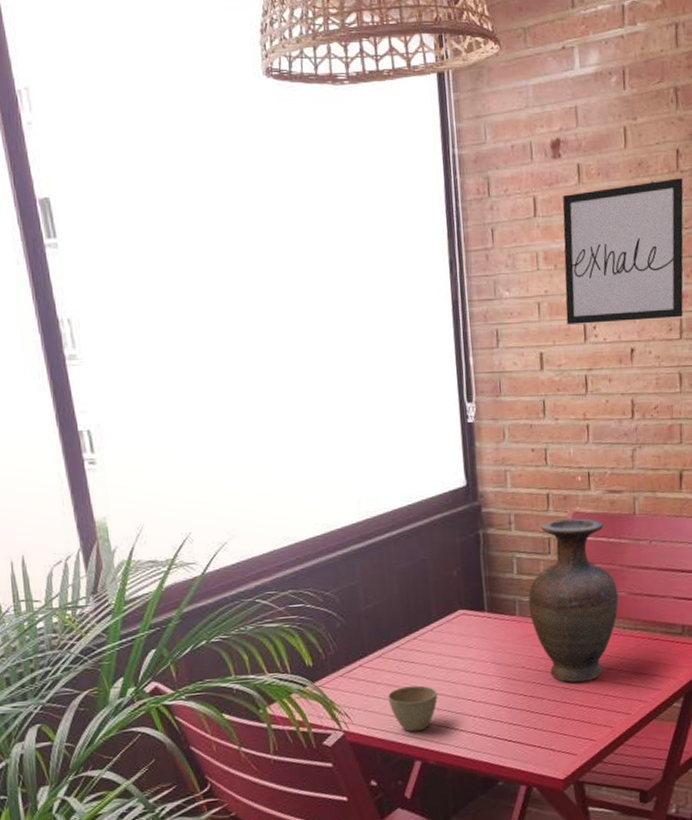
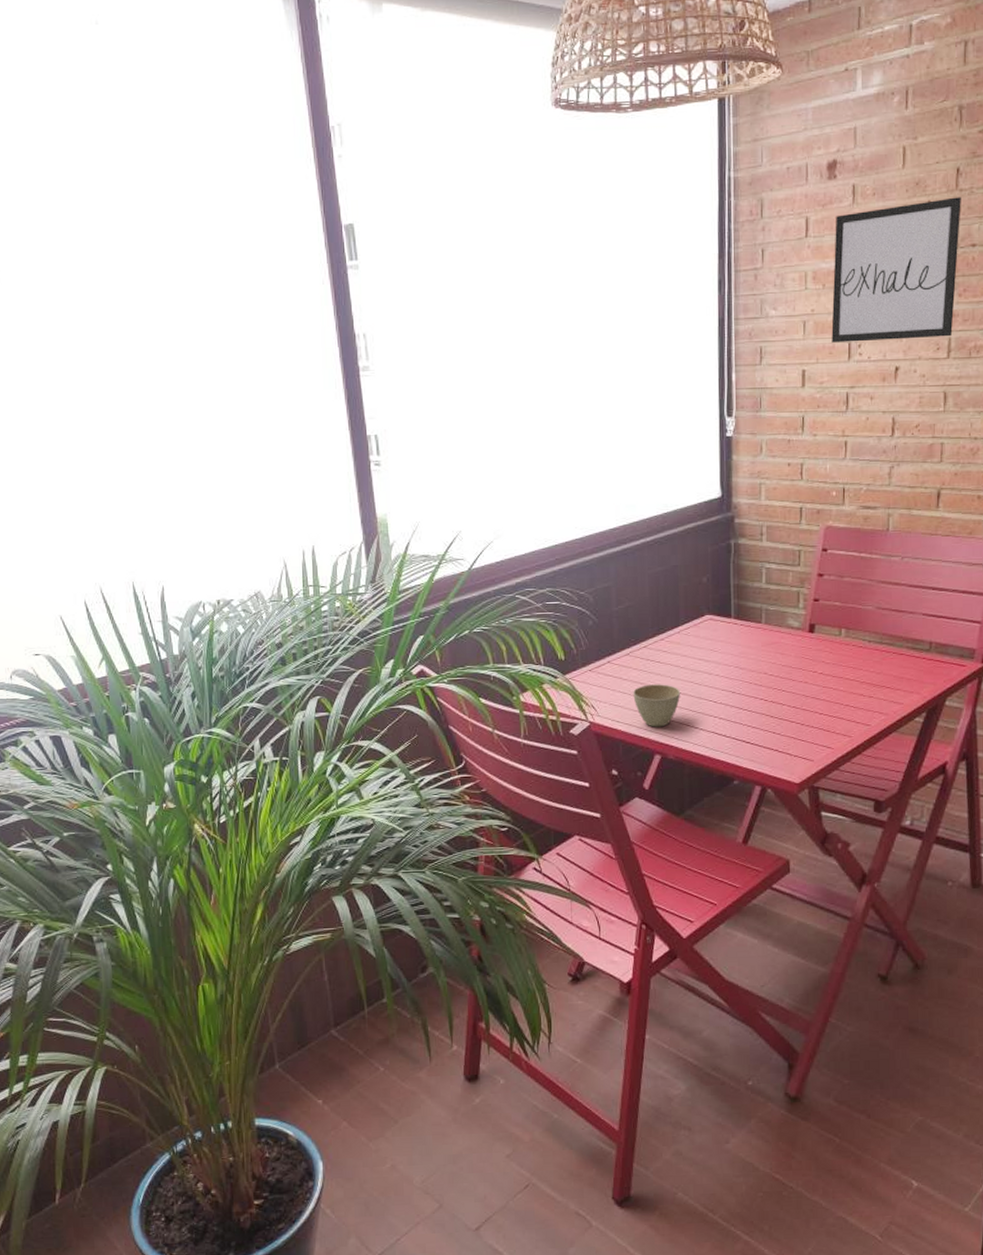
vase: present [528,518,619,683] -> none [774,532,866,692]

